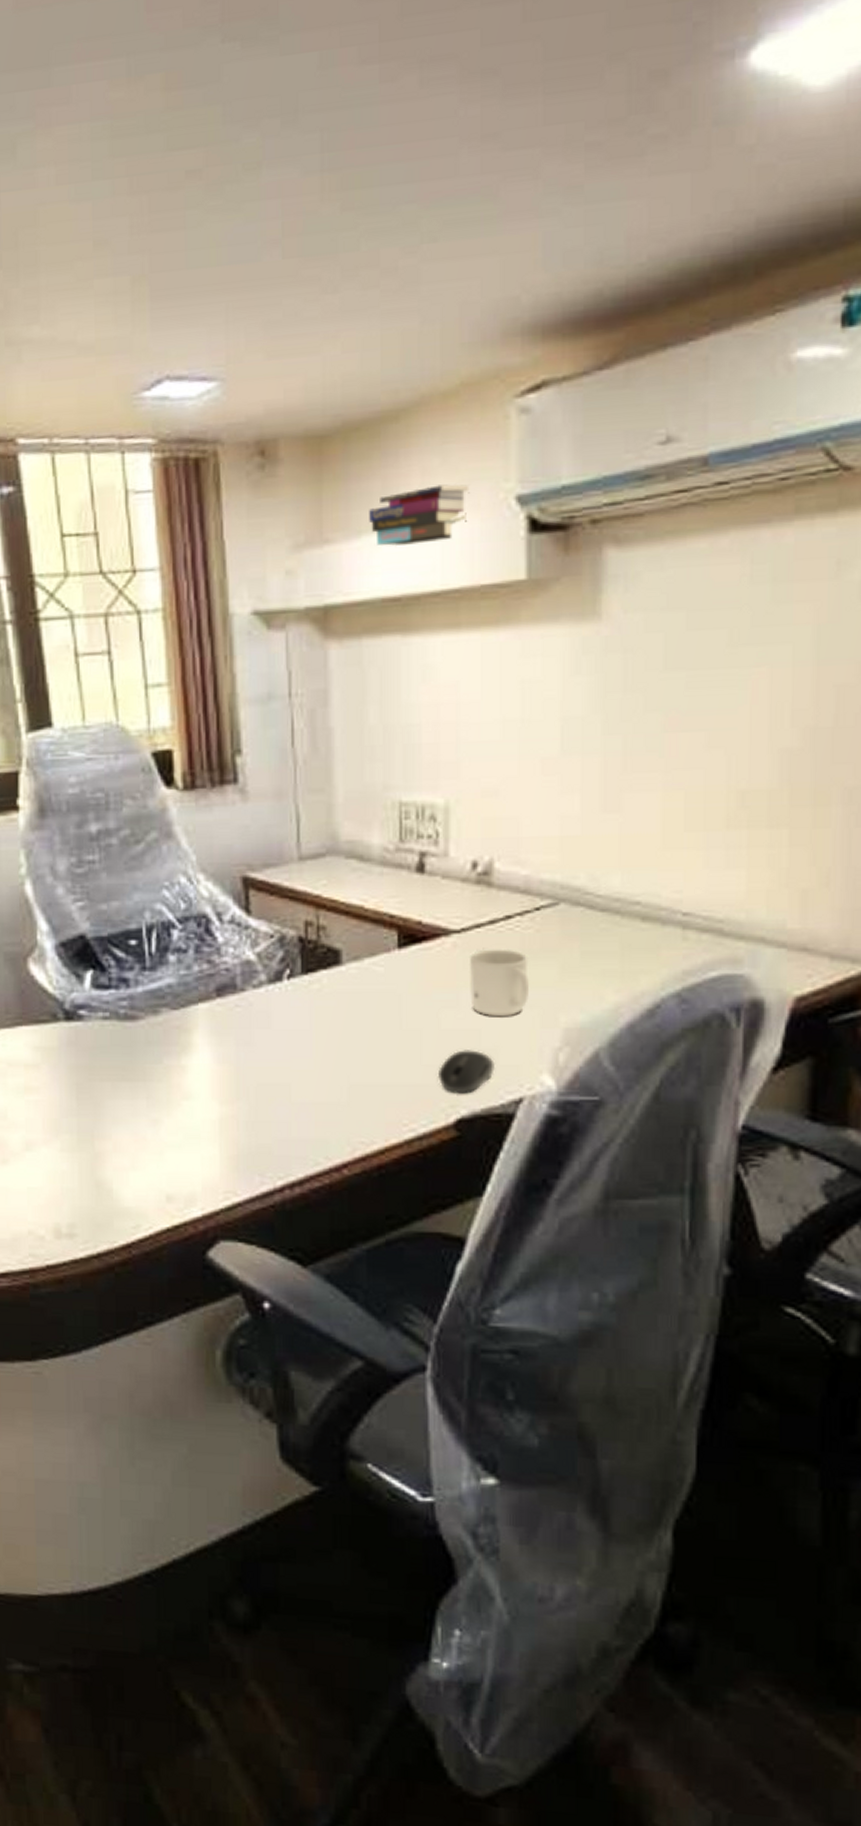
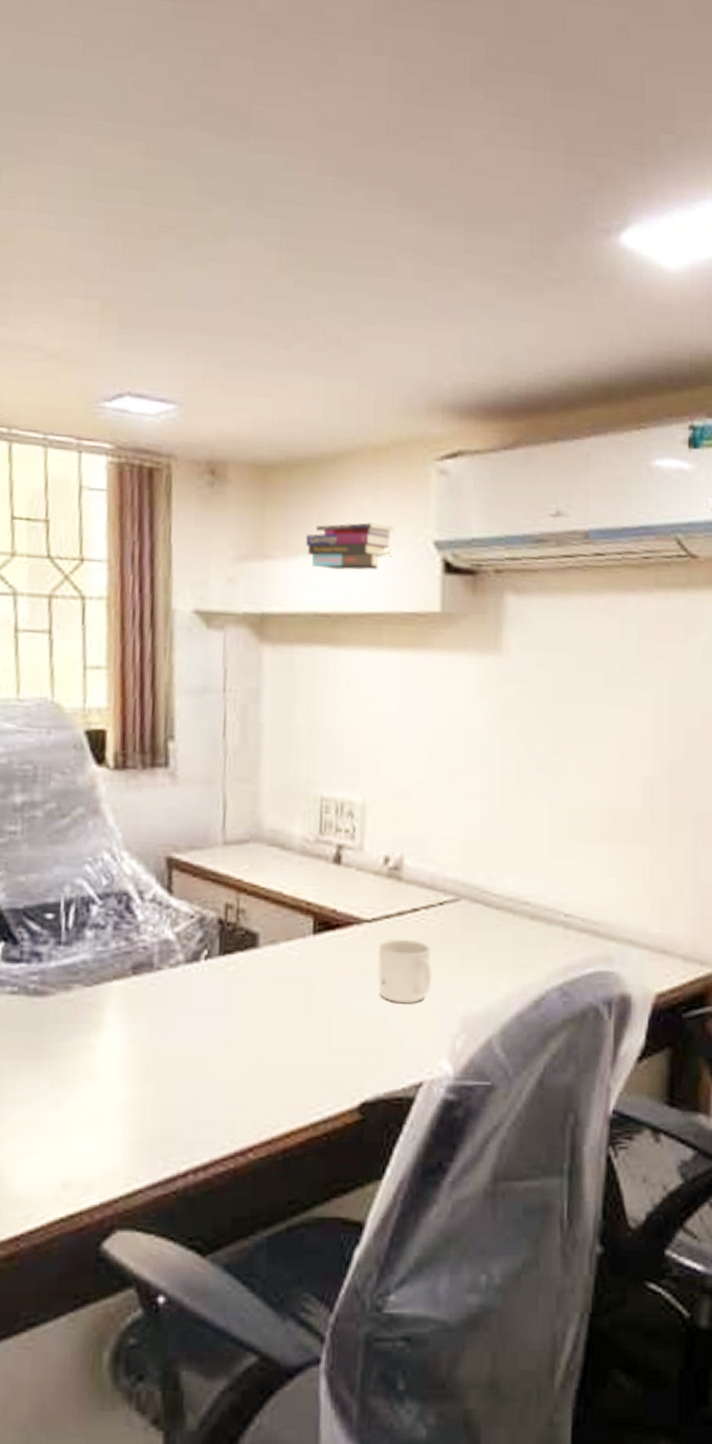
computer mouse: present [437,1050,495,1092] -> none [344,1034,398,1076]

